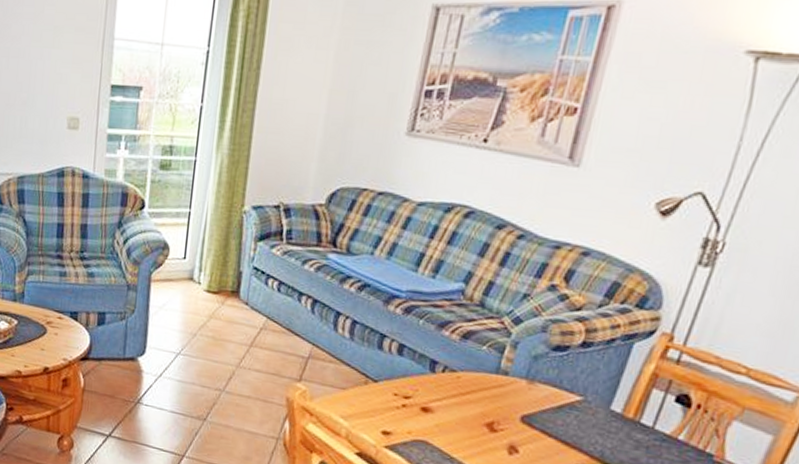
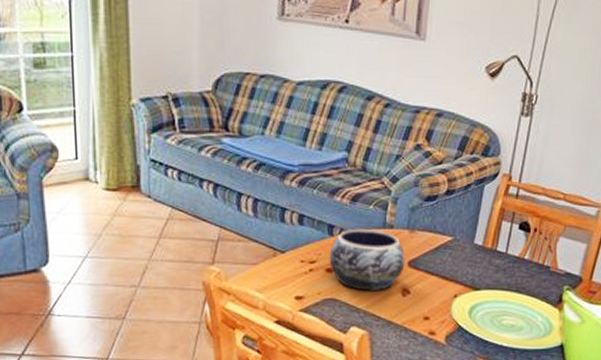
decorative bowl: none [426,368,518,443] -> present [329,228,405,291]

